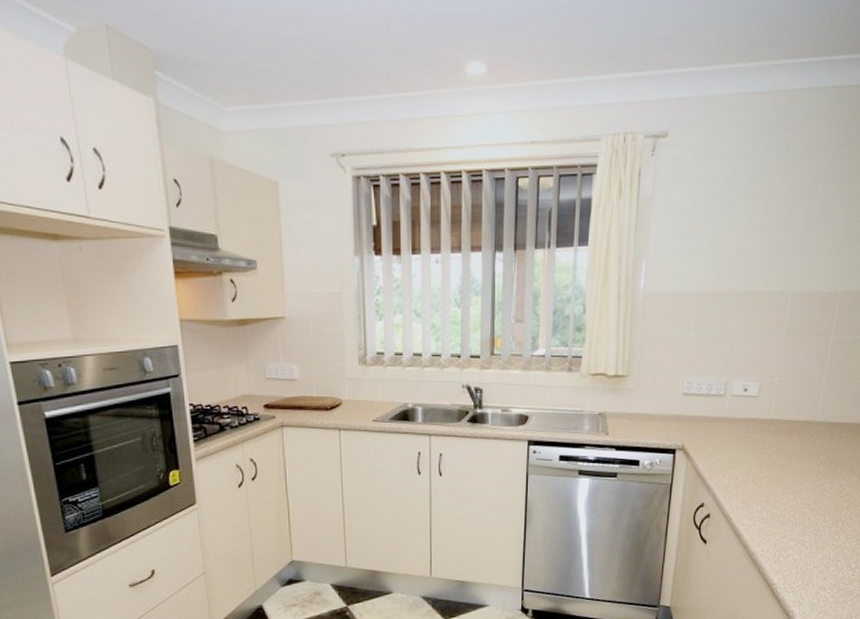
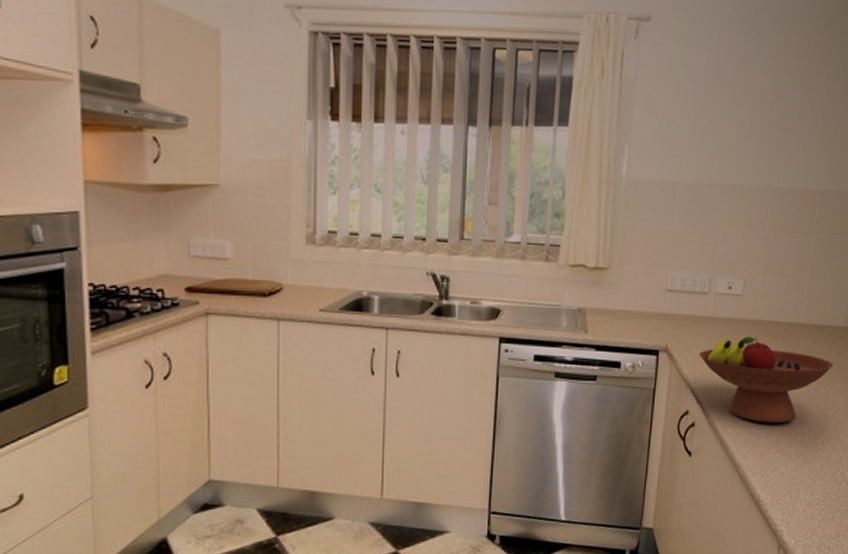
fruit bowl: none [714,435,849,514] -> present [698,336,833,423]

